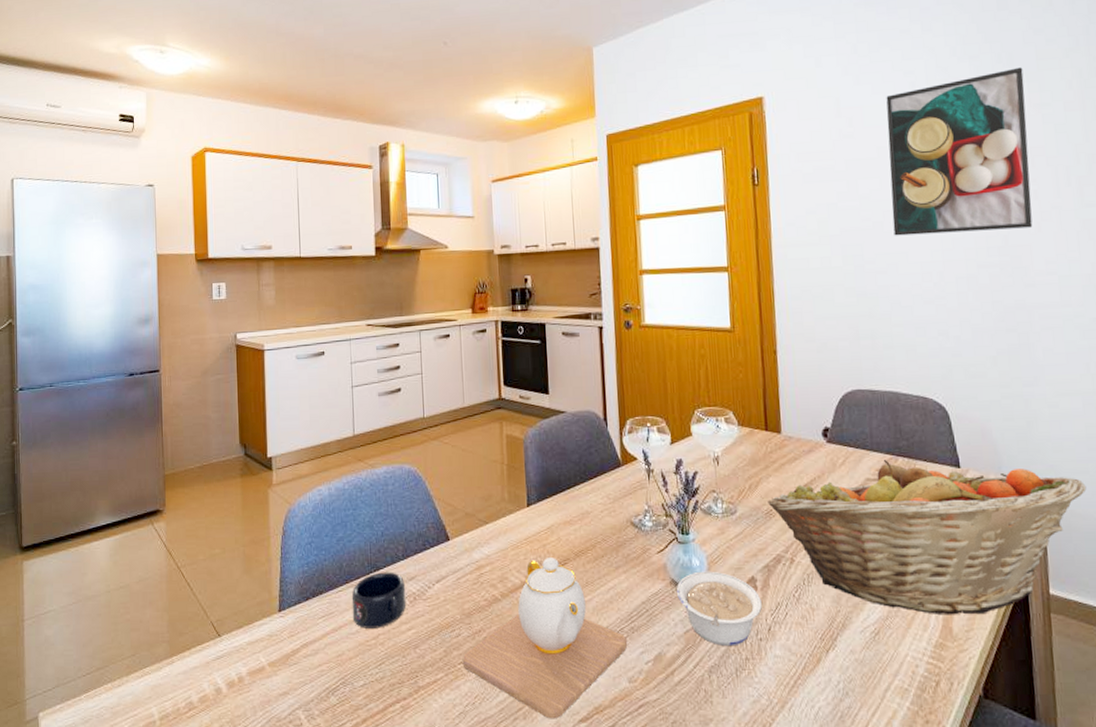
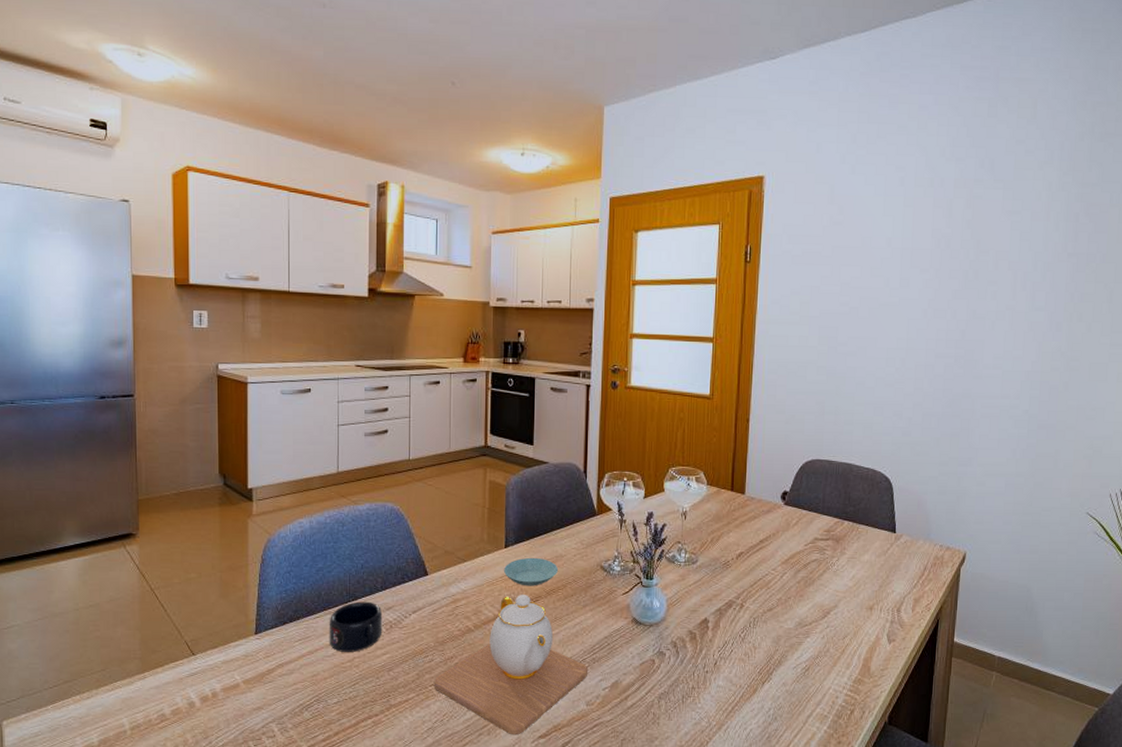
saucer: none [528,515,585,548] -> present [504,557,558,586]
legume: present [676,571,762,647] -> none [636,612,711,677]
fruit basket: present [768,460,1087,615] -> none [726,523,997,657]
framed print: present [886,67,1033,236] -> none [867,174,1001,325]

